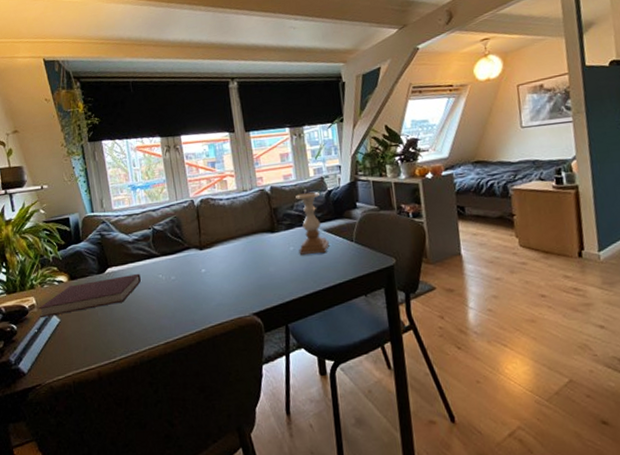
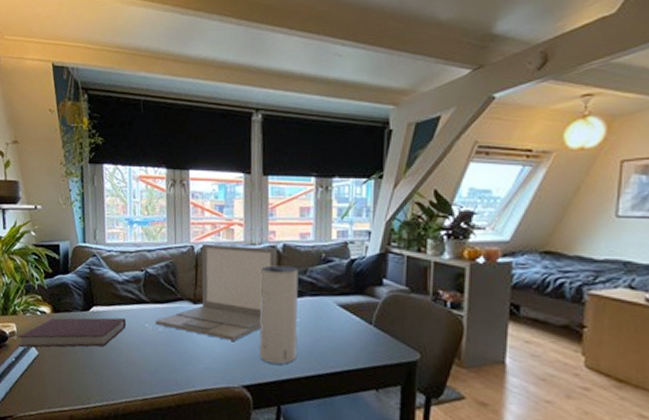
laptop: none [167,191,268,277] -> present [155,243,278,341]
speaker: none [254,204,296,290] -> present [259,265,299,365]
candle holder: present [296,192,329,255] -> none [305,257,342,333]

